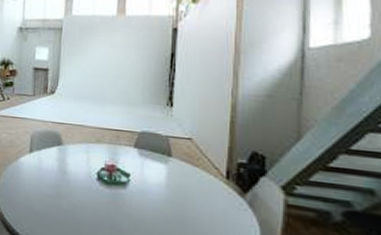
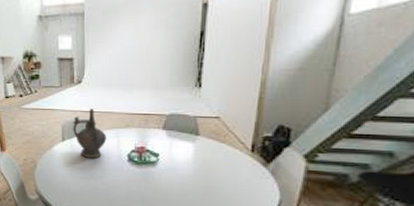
ceremonial vessel: none [42,120,77,175] -> present [73,108,107,159]

